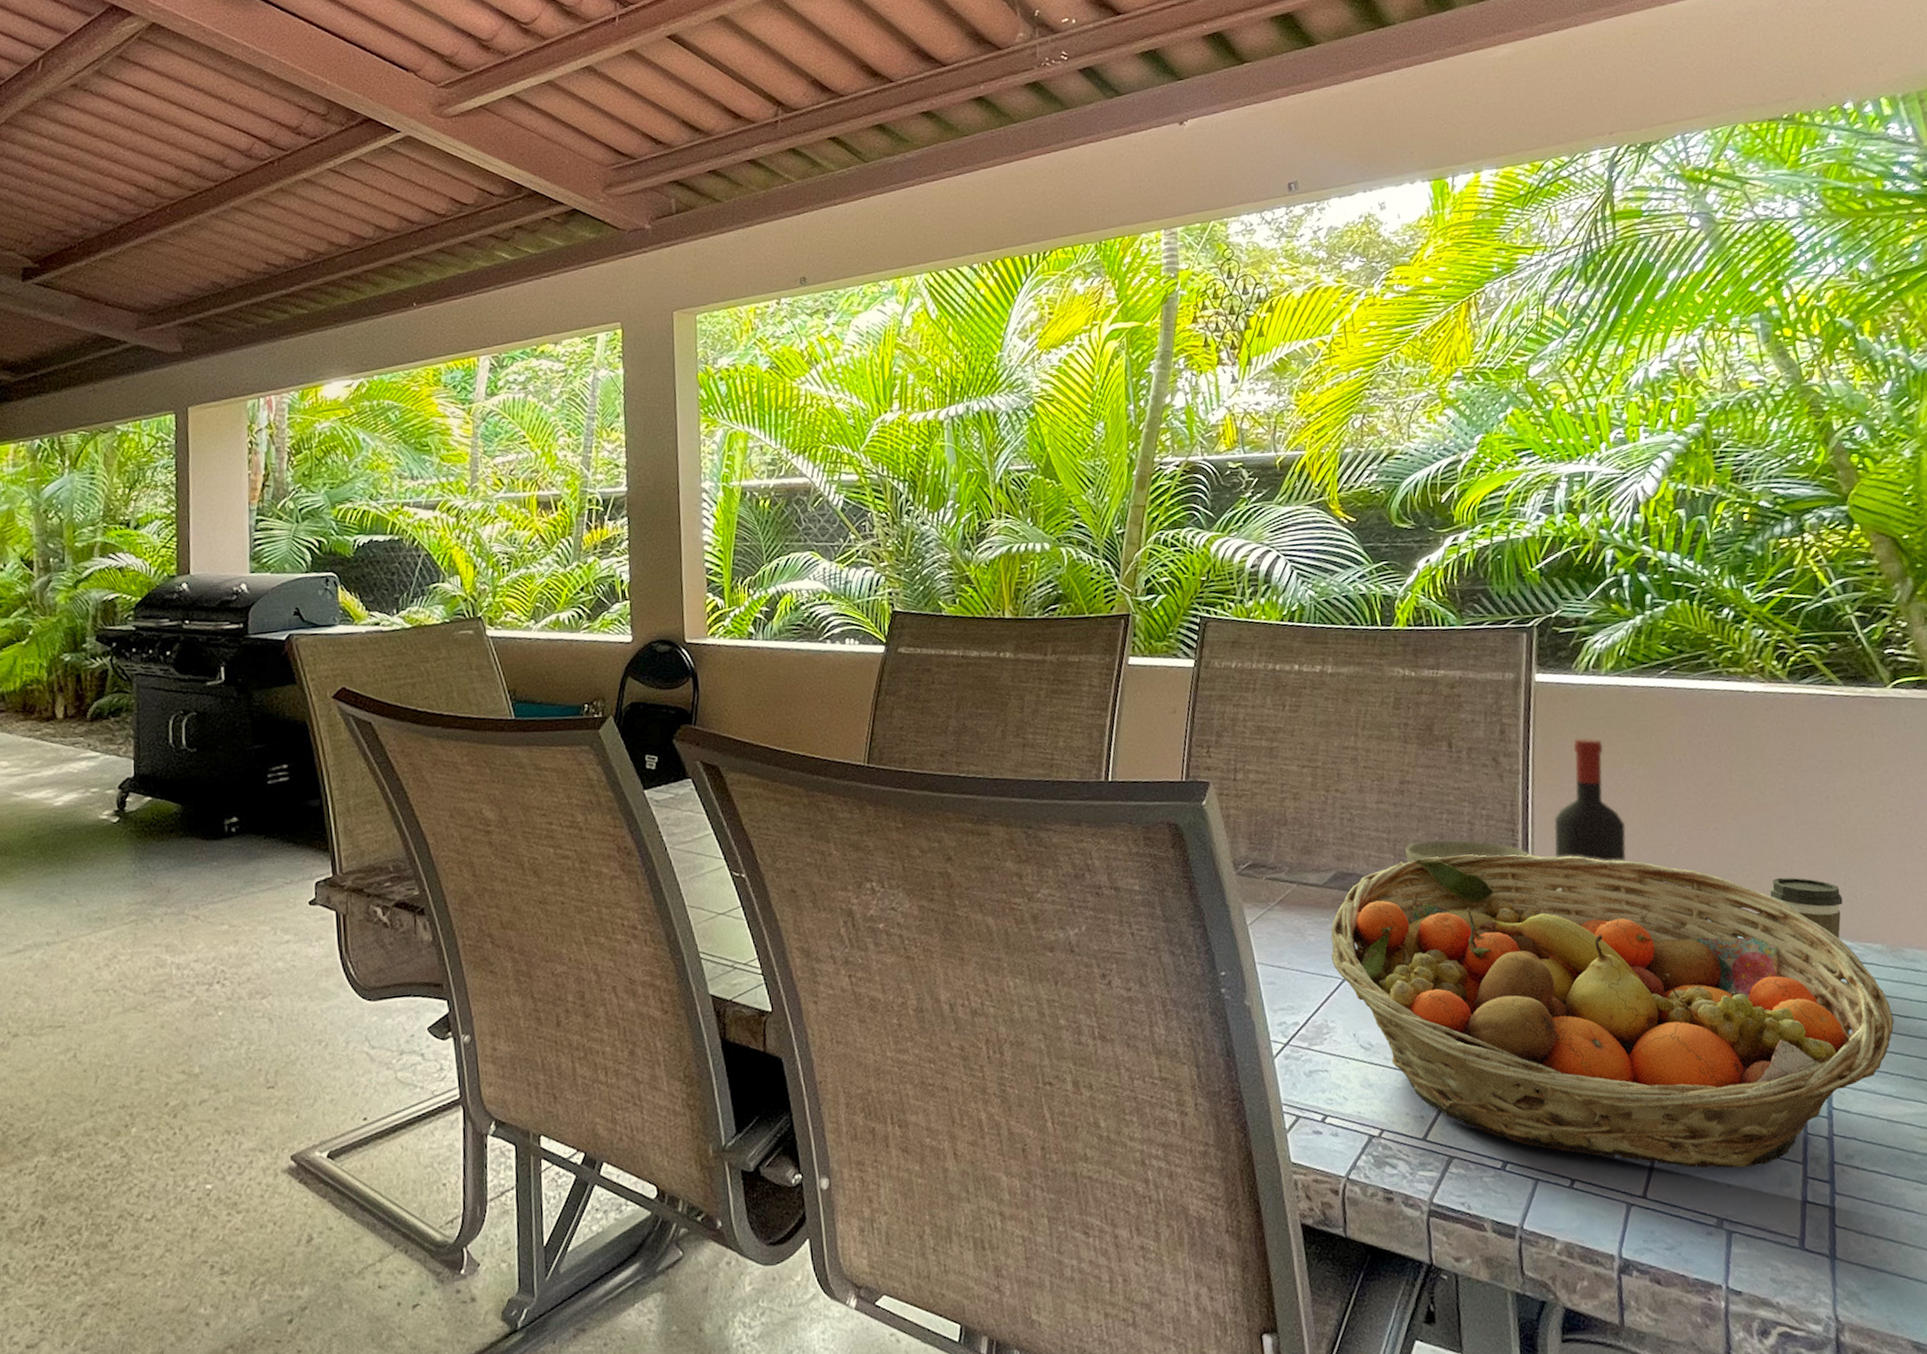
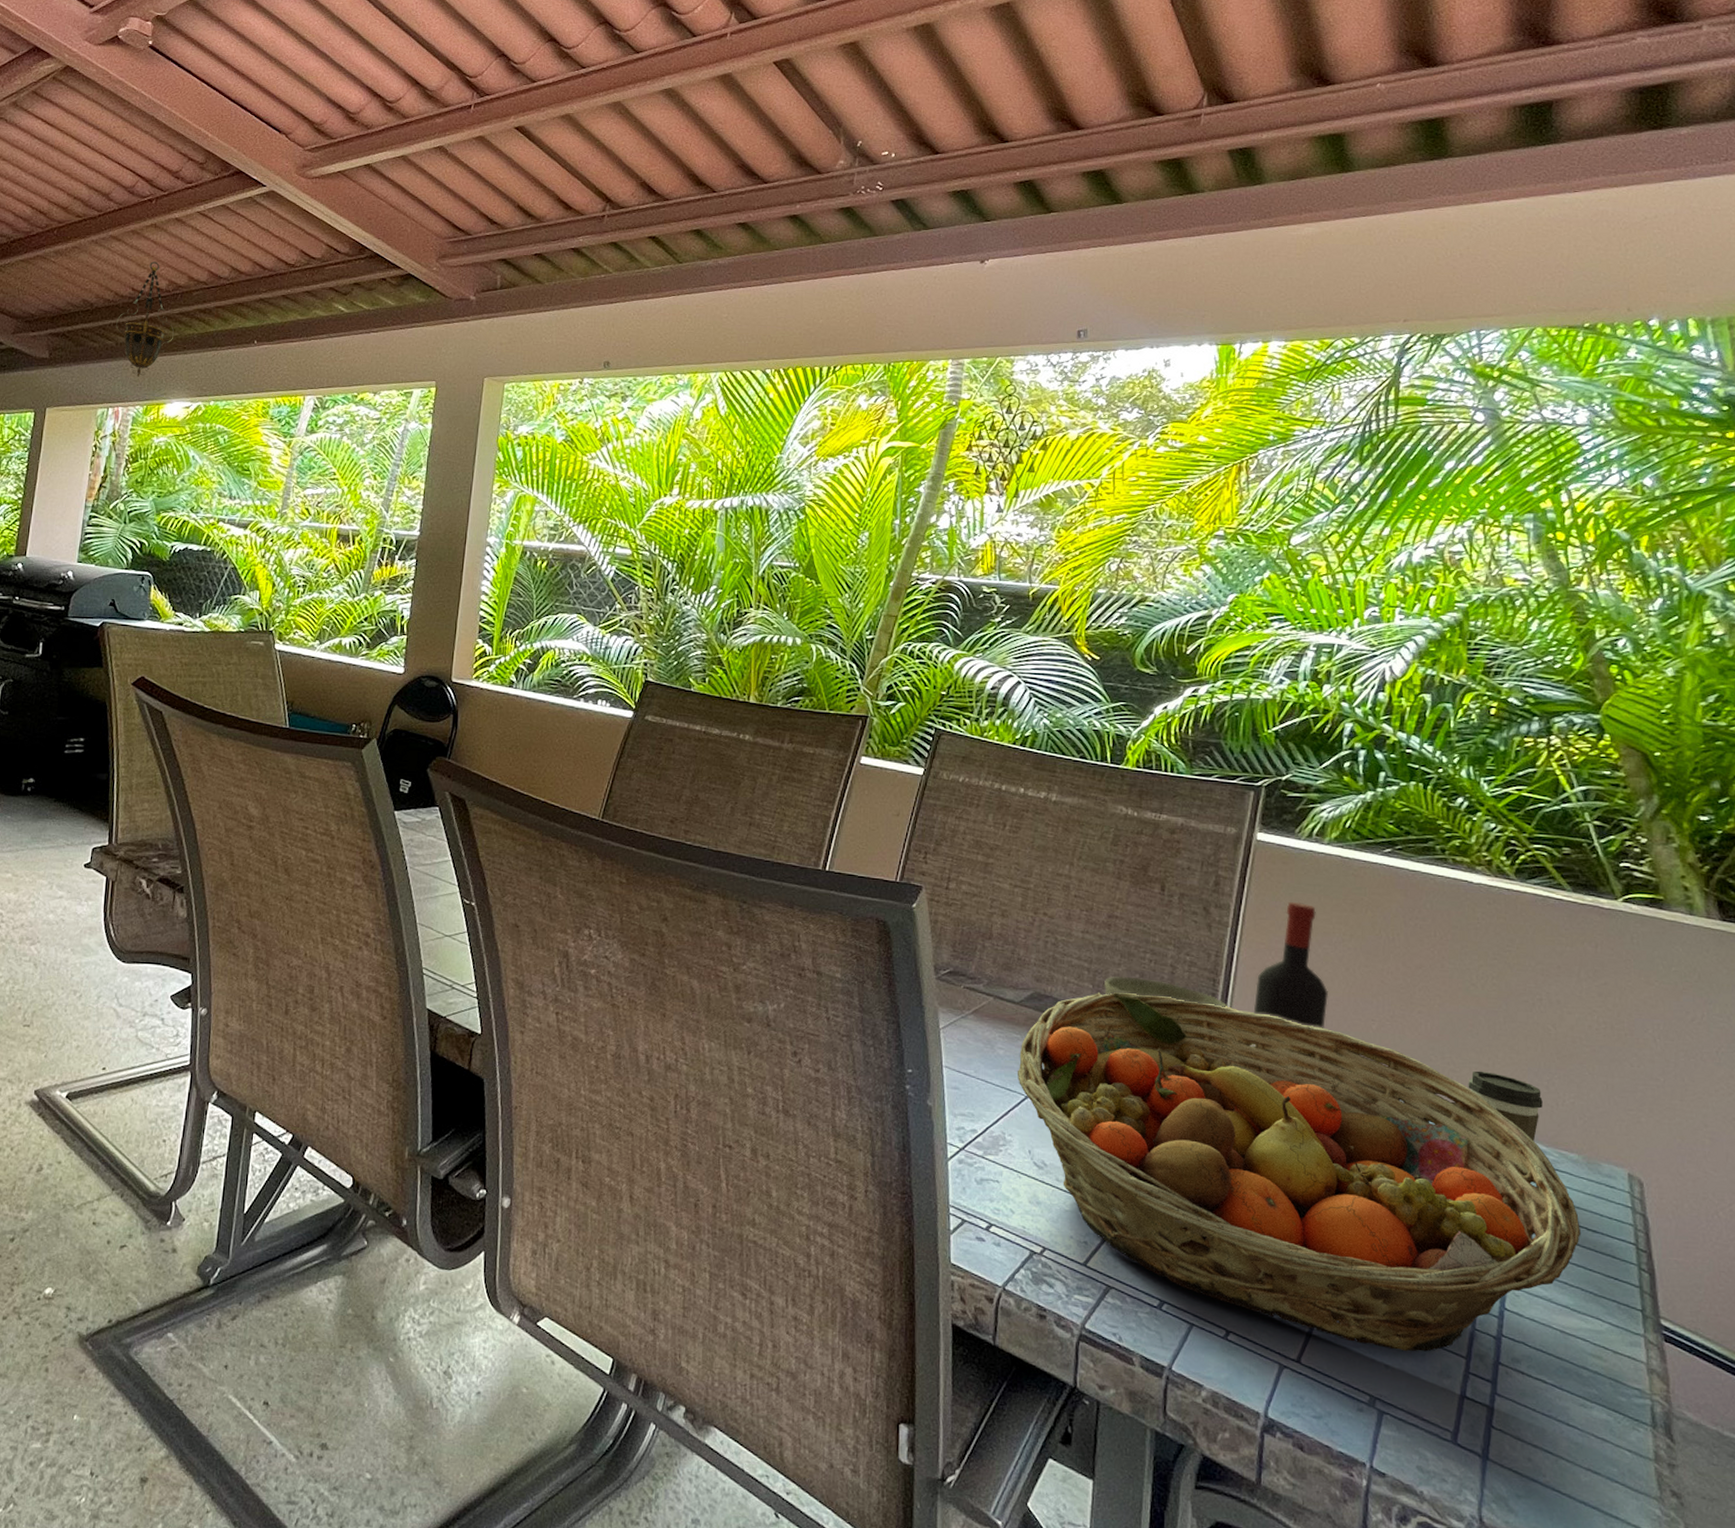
hanging lantern: none [253,229,322,360] -> present [116,261,175,377]

